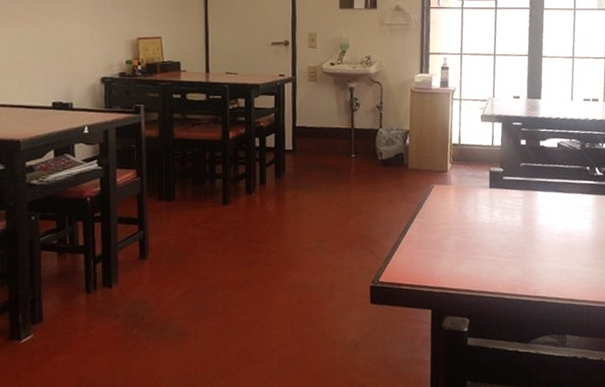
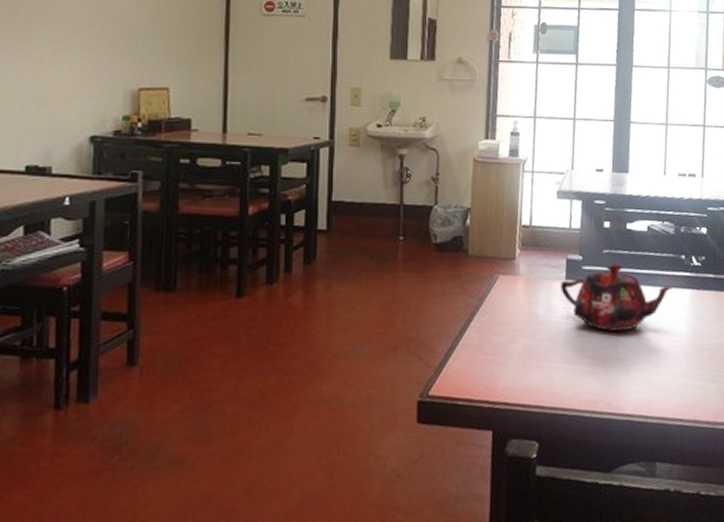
teapot: none [485,175,580,230] -> present [560,264,674,332]

